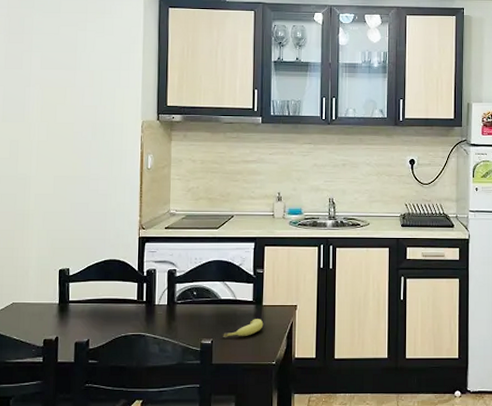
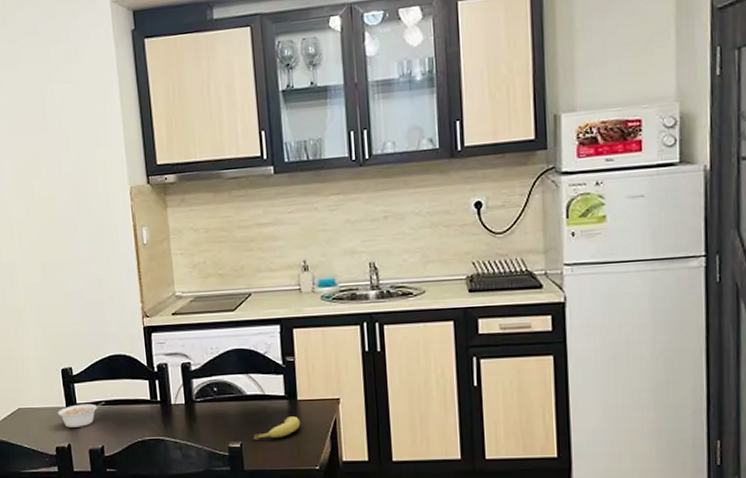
legume: none [49,300,96,322] -> present [57,402,105,428]

